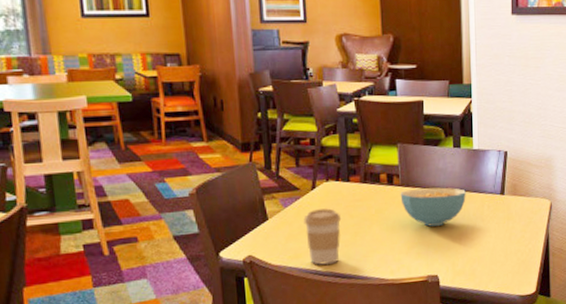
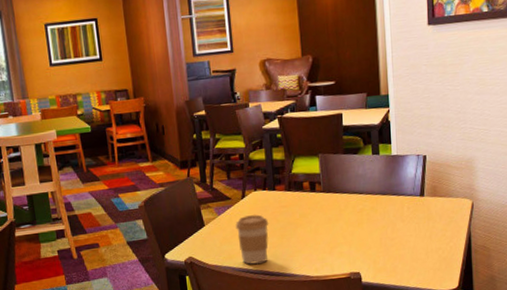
cereal bowl: present [400,187,466,227] -> none [322,191,386,228]

